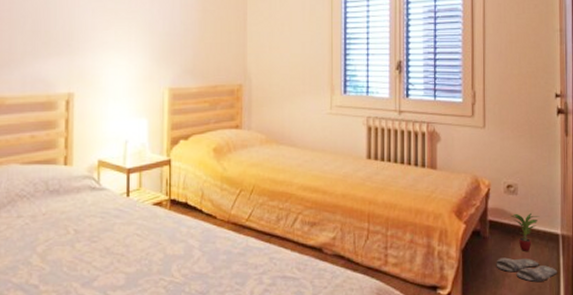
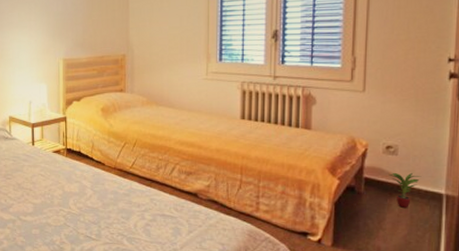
slippers: present [496,257,558,282] -> none [370,212,439,236]

